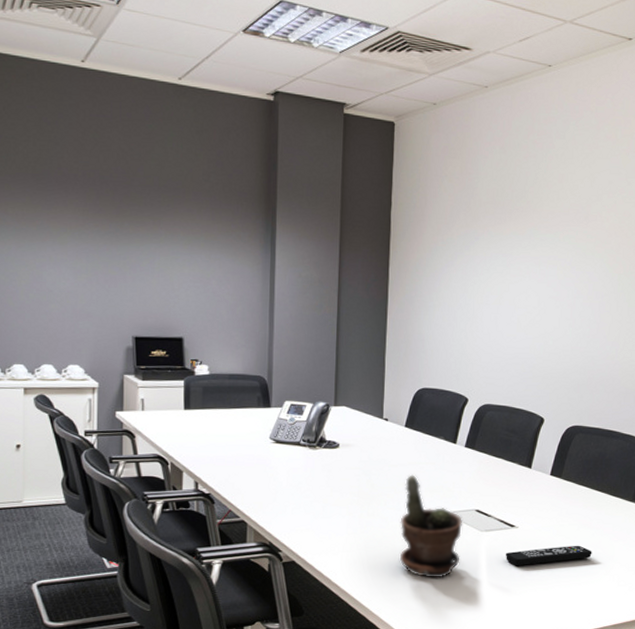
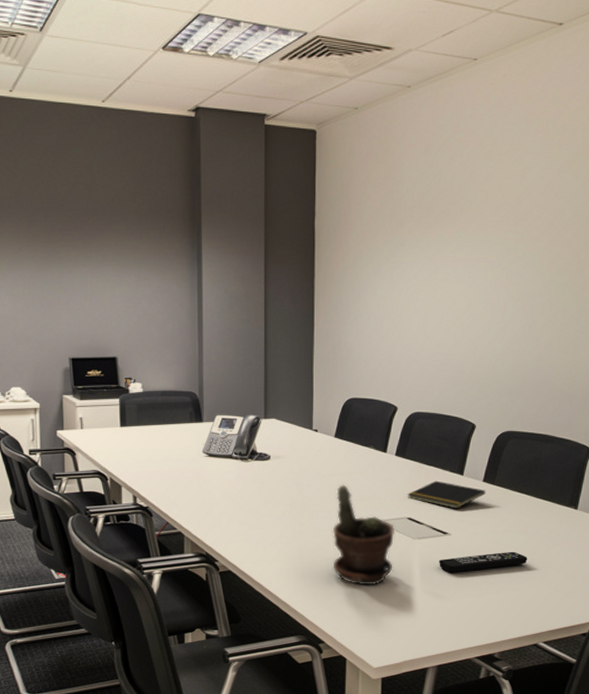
notepad: none [476,473,553,502] -> present [407,480,486,509]

